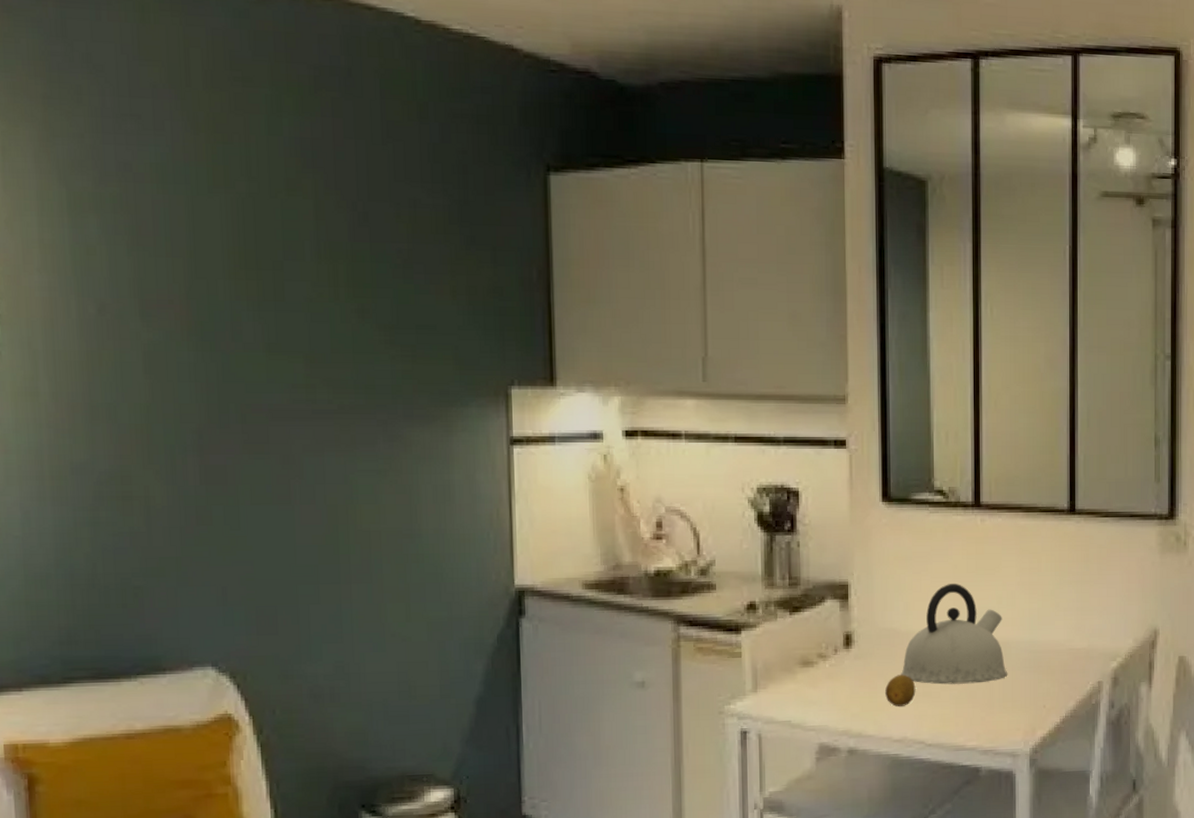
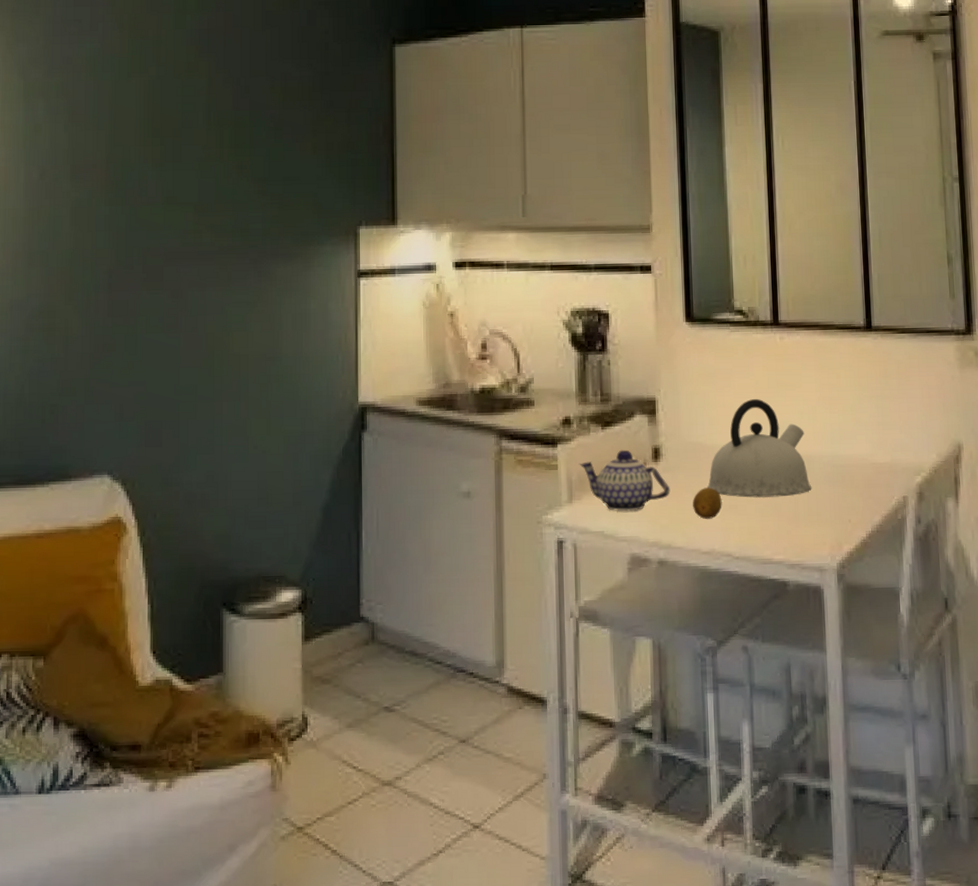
teapot: none [764,636,862,700] -> present [578,449,671,512]

